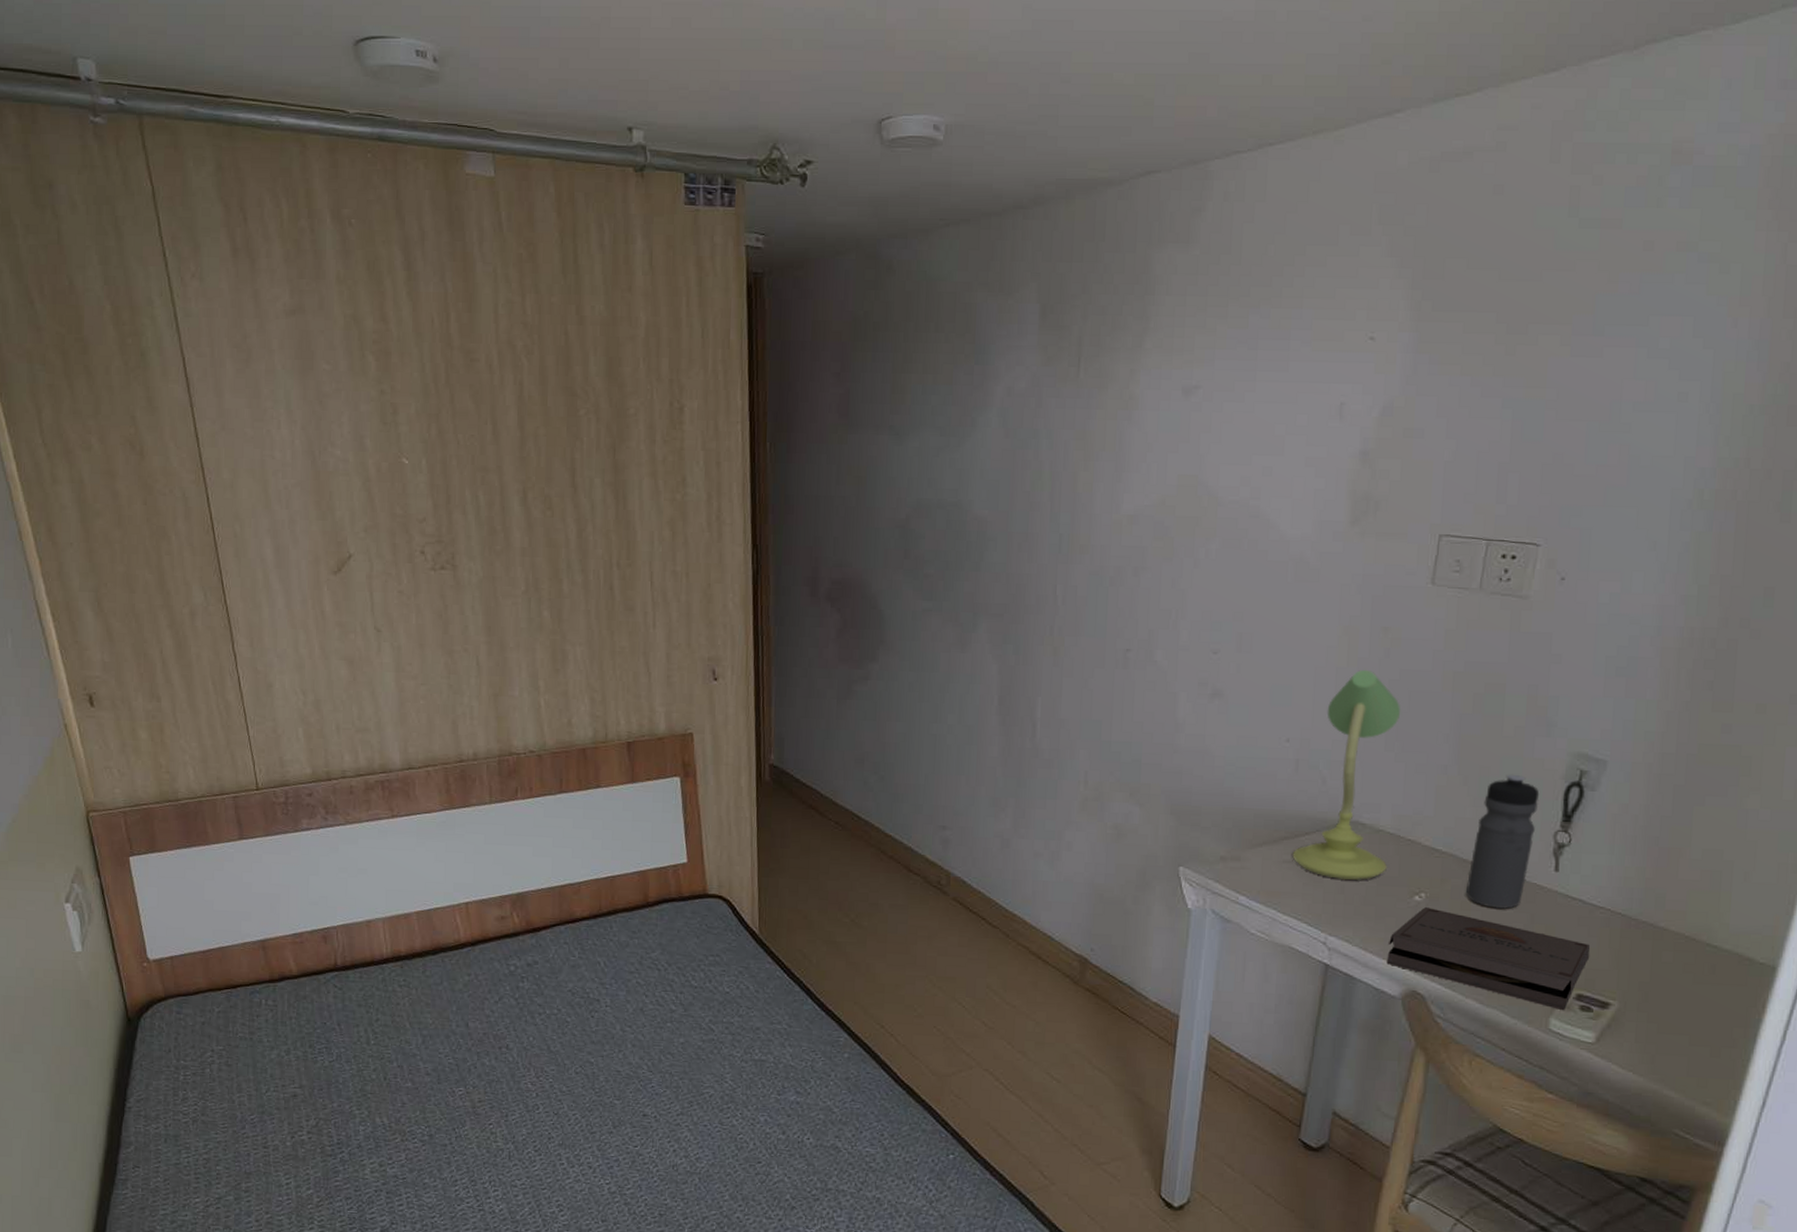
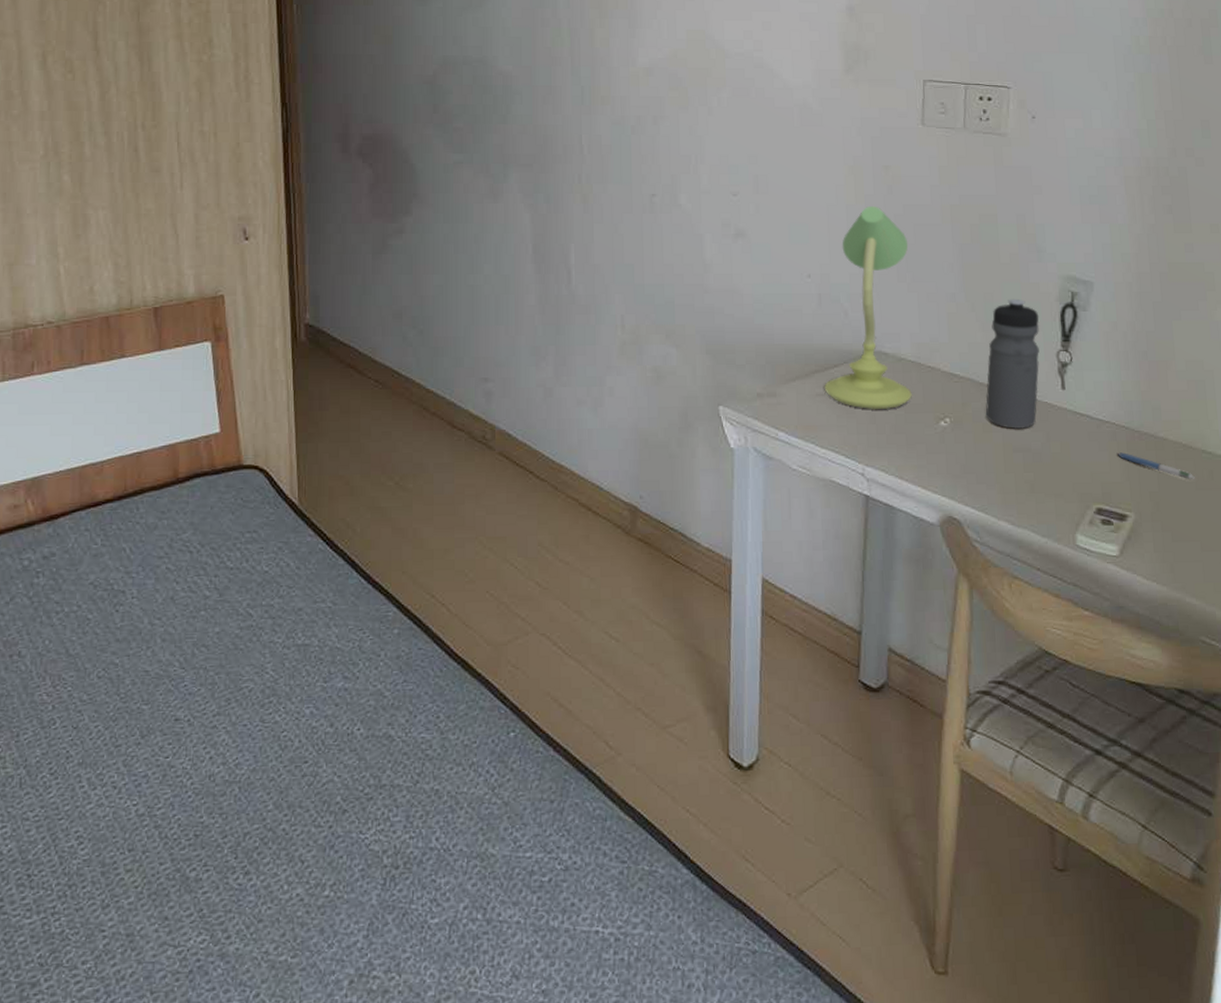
pizza box: present [1386,906,1590,1011] -> none [922,431,1104,526]
pen: none [1607,940,1694,973] -> present [1116,452,1195,480]

